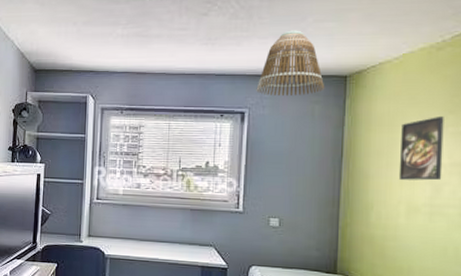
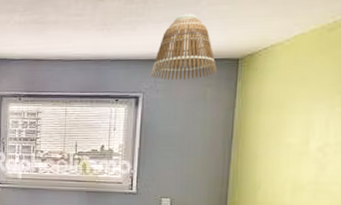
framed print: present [398,115,444,181] -> none [285,96,332,160]

